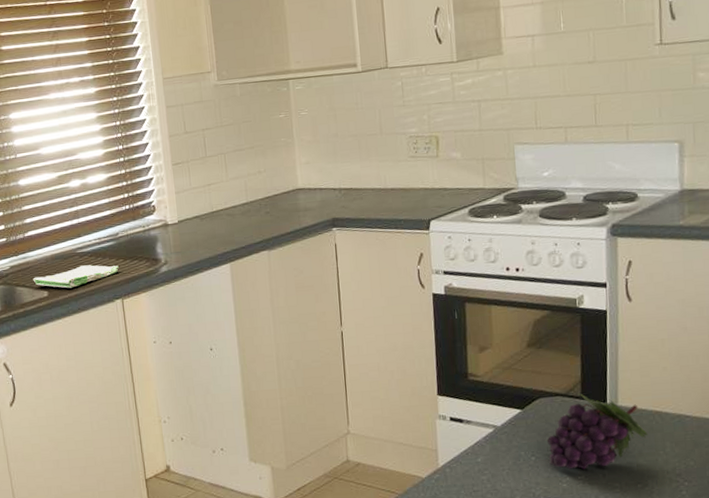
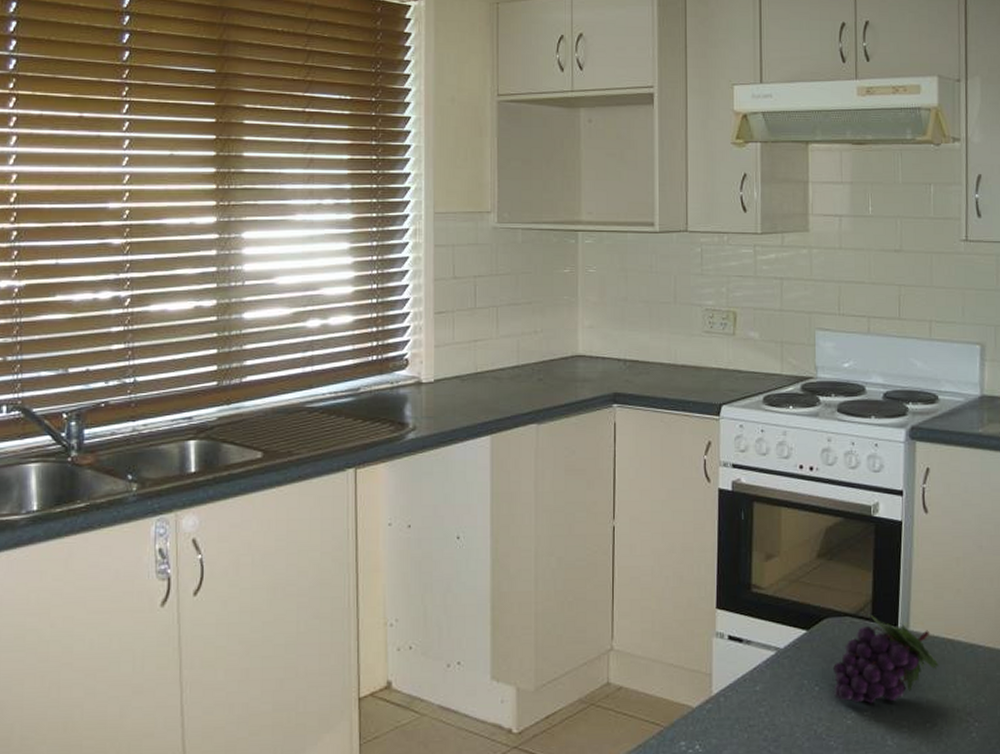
dish towel: present [33,265,119,288] -> none [245,423,356,450]

